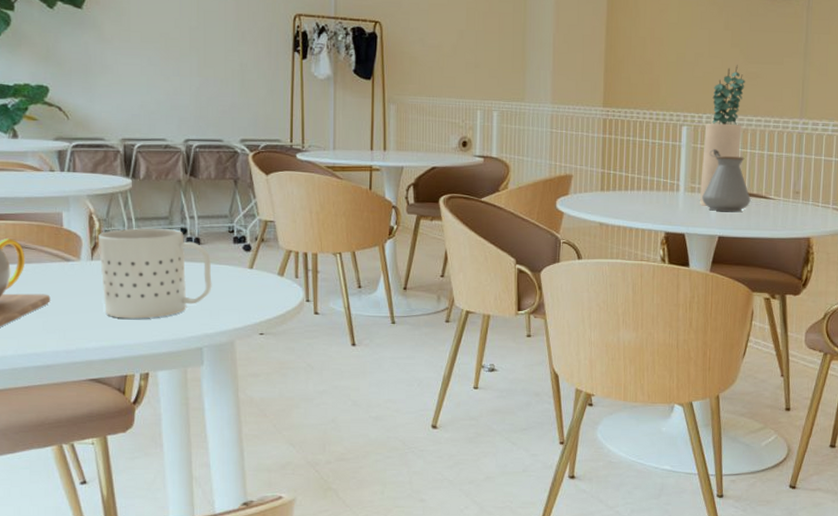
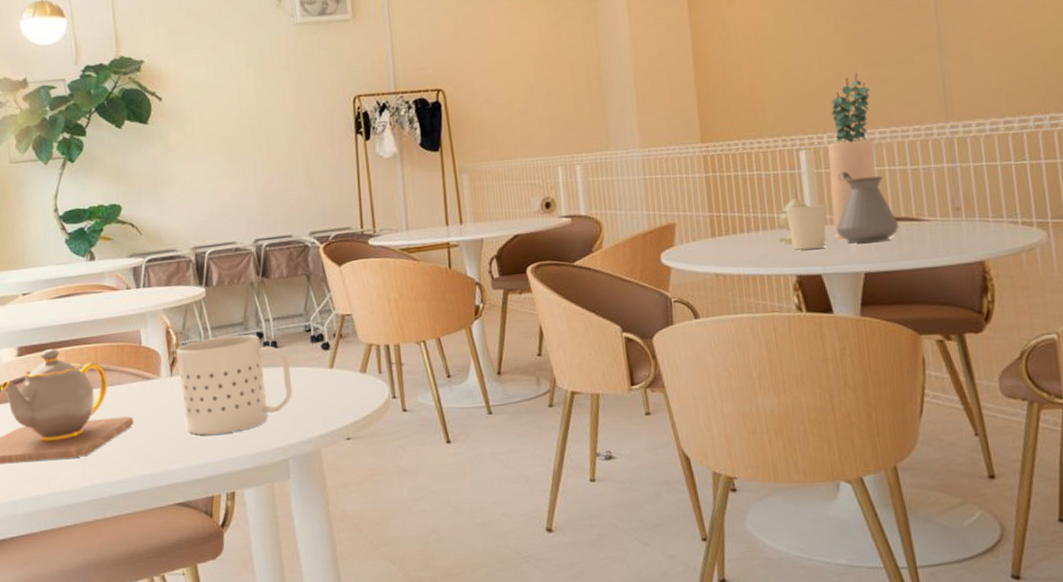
sugar bowl: none [655,157,682,206] -> present [778,188,807,246]
dixie cup: none [664,173,697,211] -> present [785,204,827,250]

